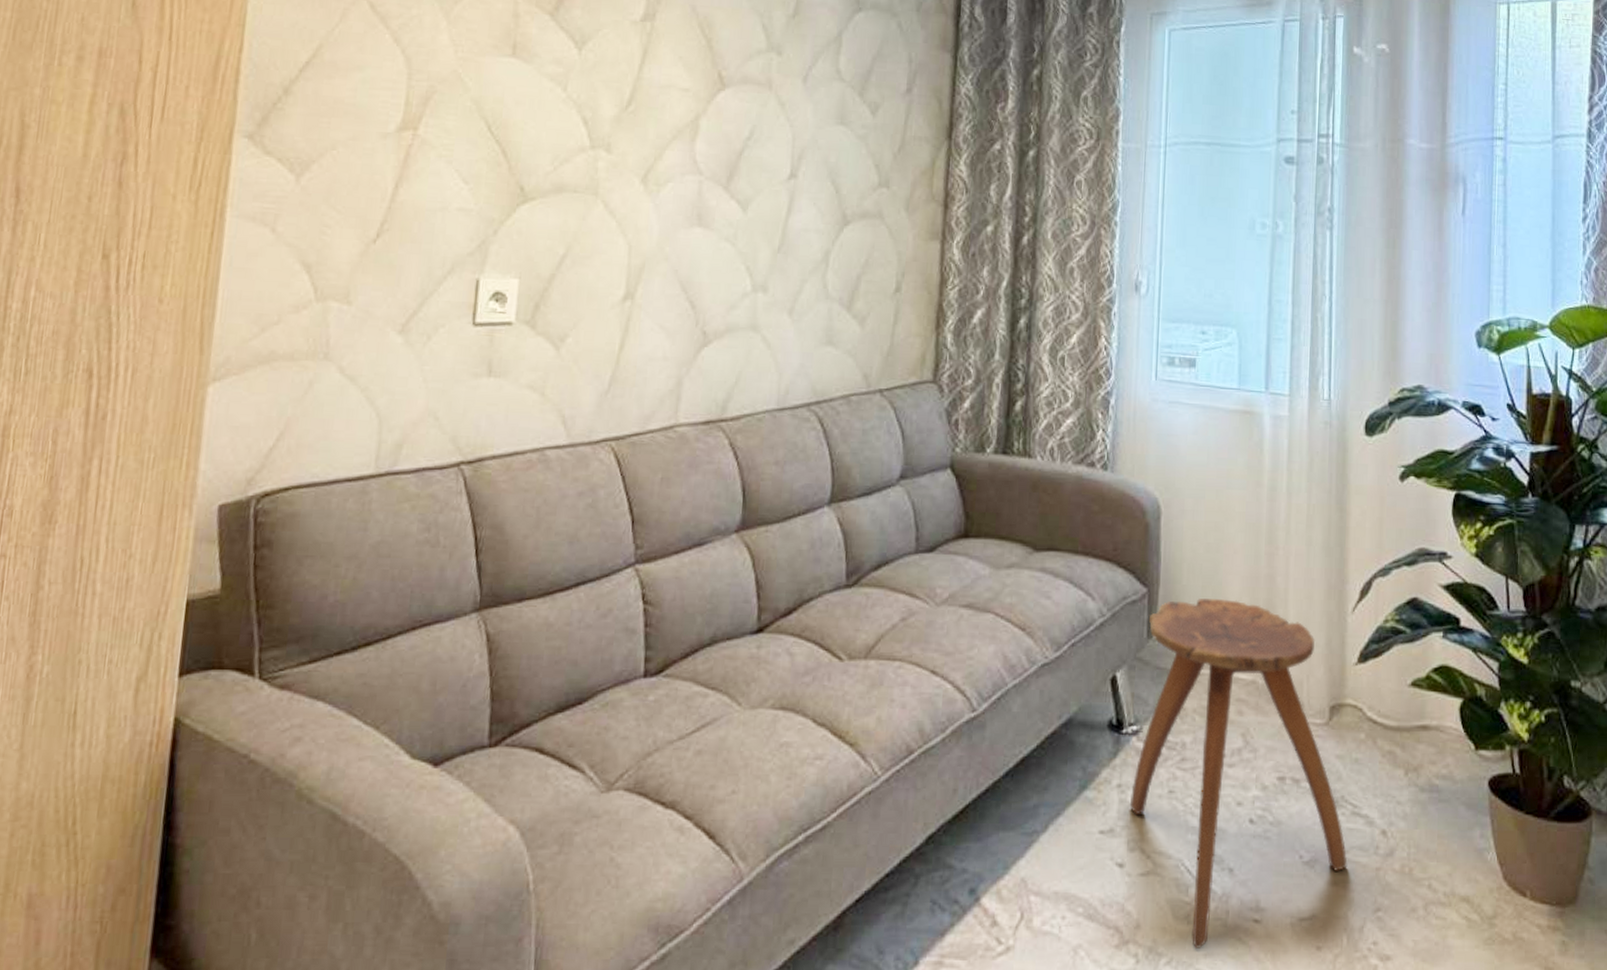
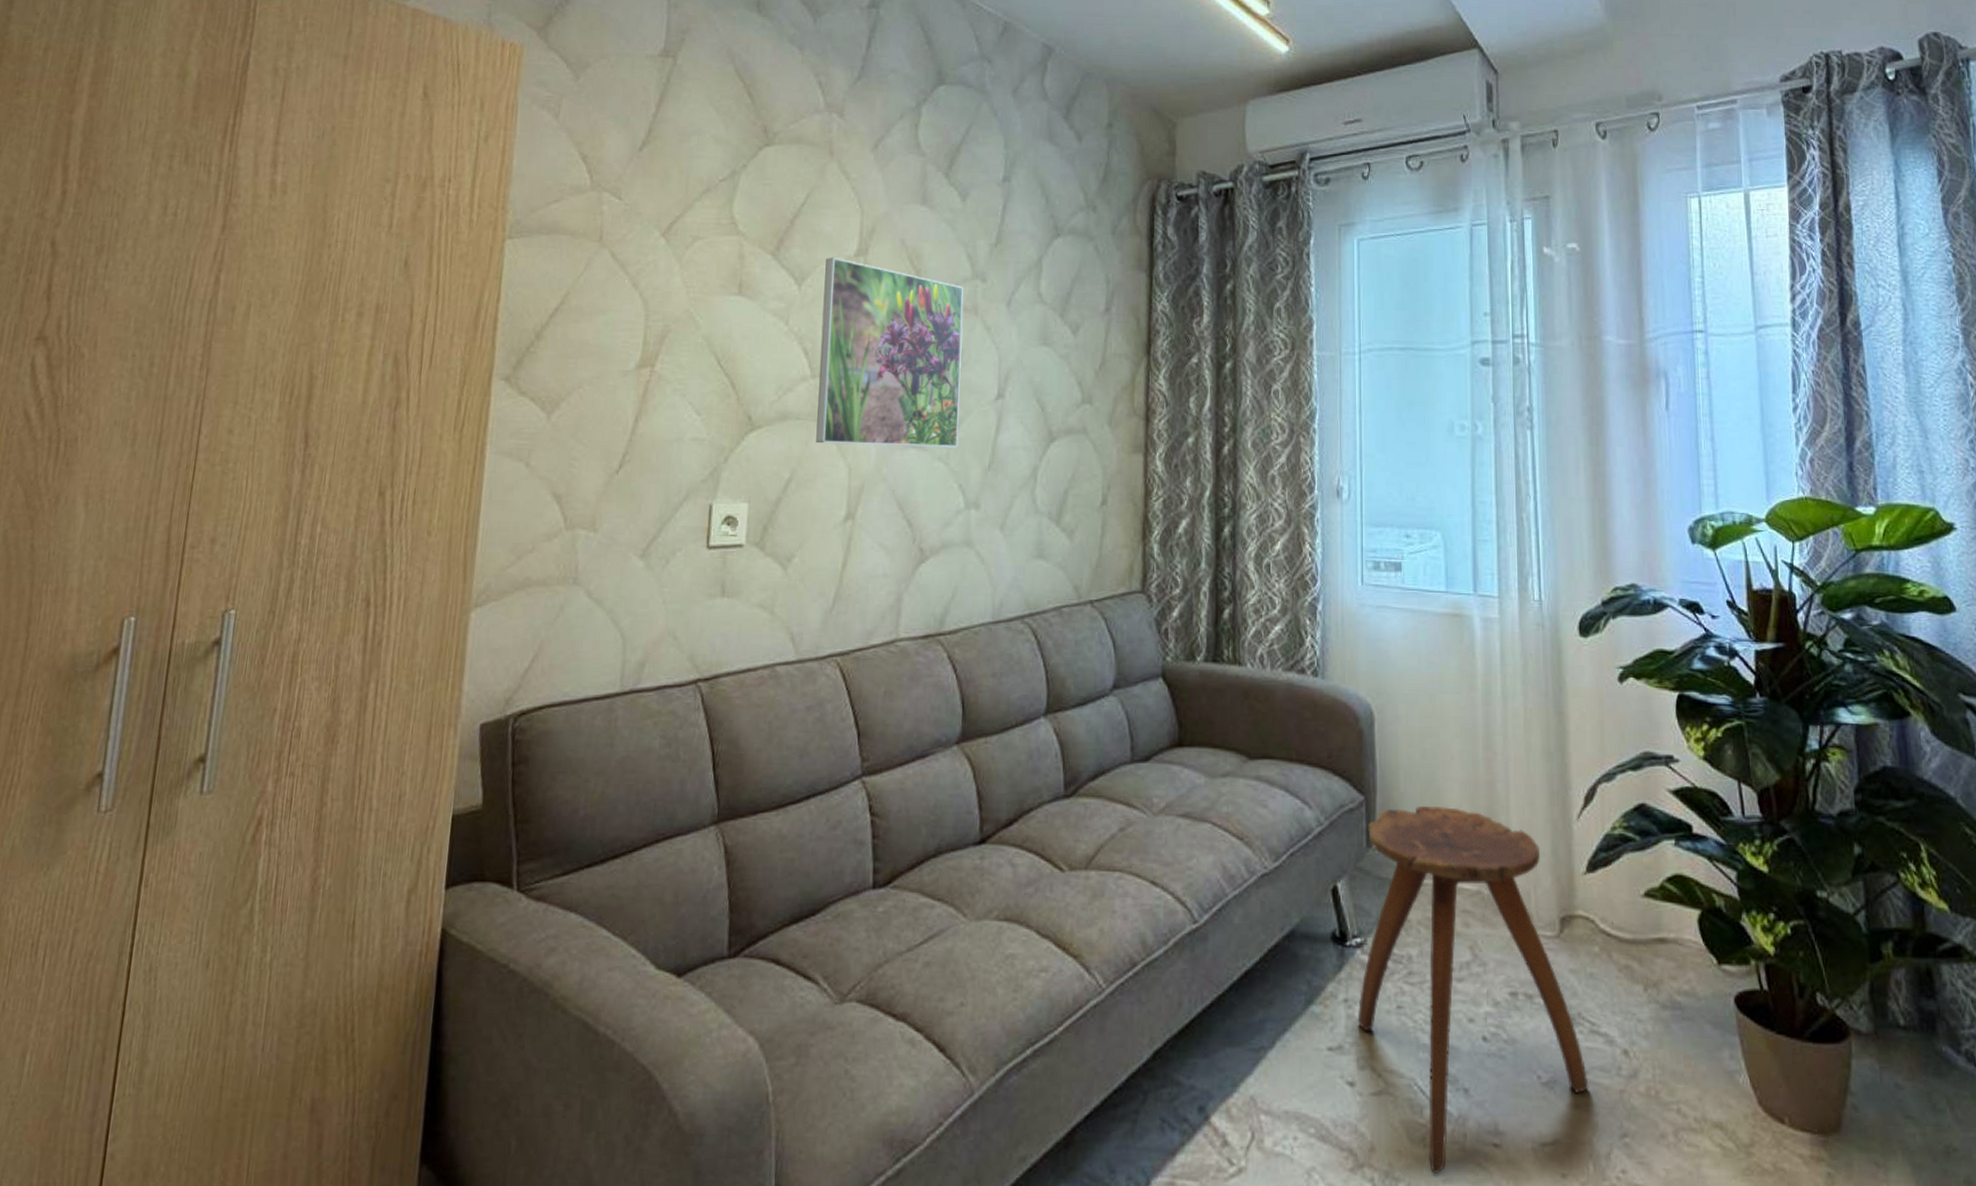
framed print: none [594,21,758,228] -> present [816,257,964,447]

